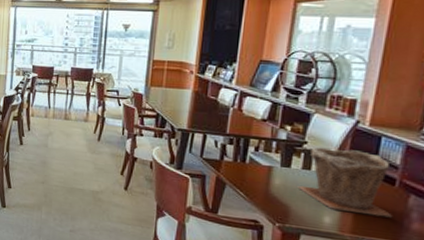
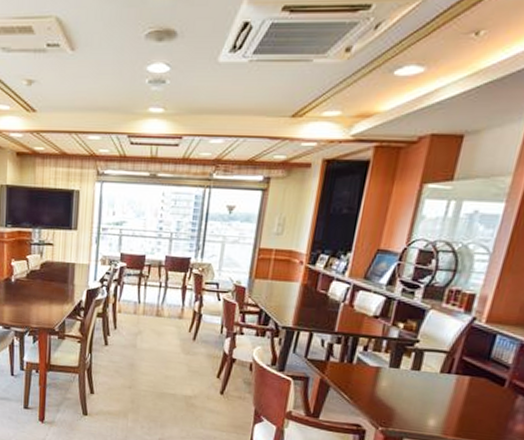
plant pot: present [297,147,393,218] -> none [404,346,502,420]

